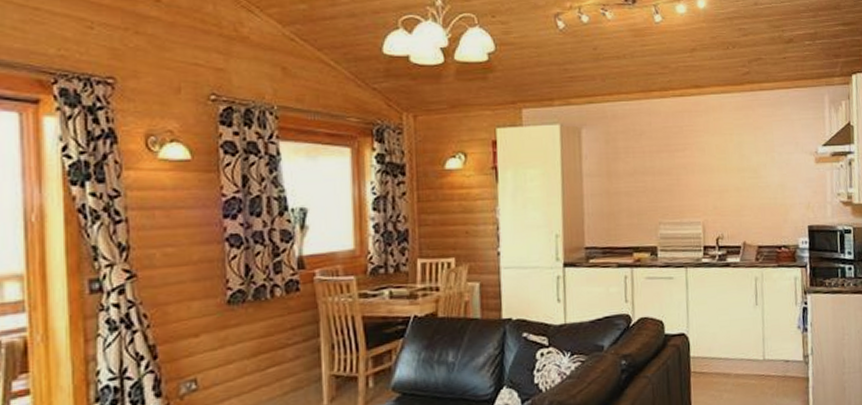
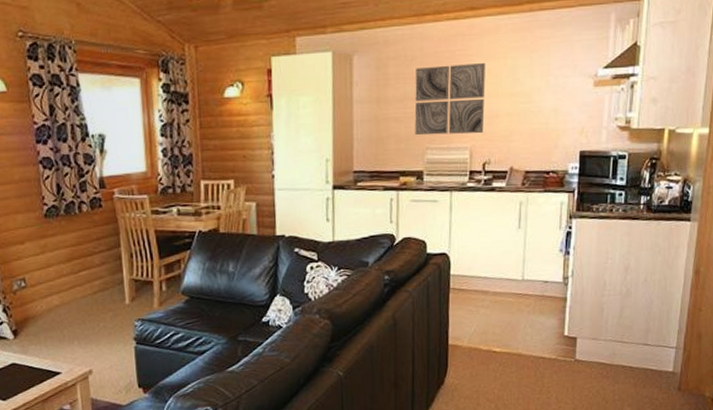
wall art: none [644,139,715,210] -> present [414,63,486,136]

